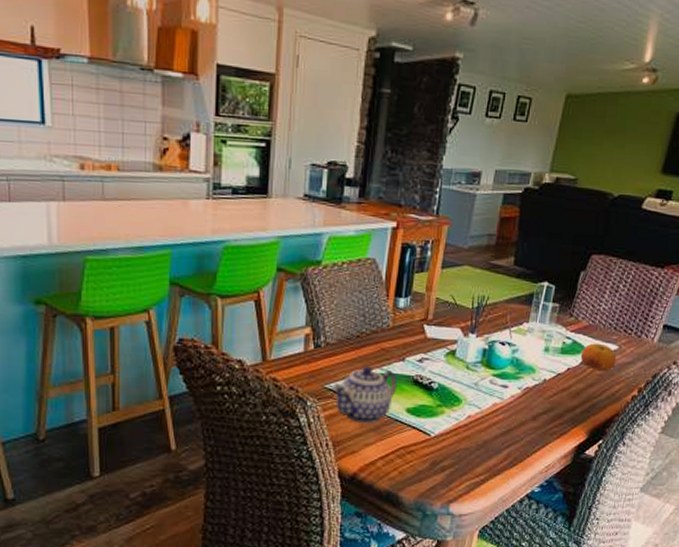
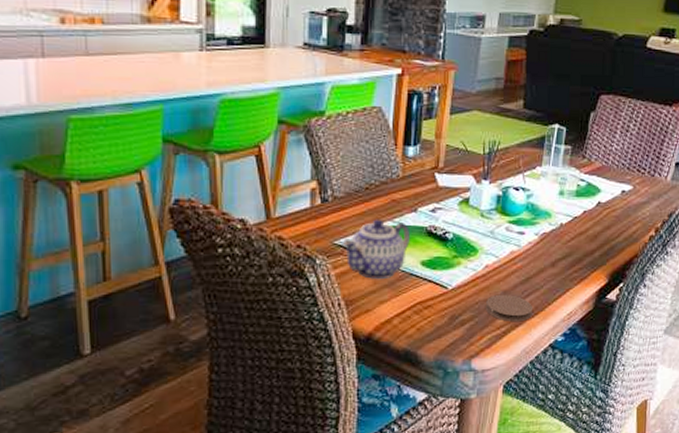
coaster: none [465,444,512,472] -> present [485,294,533,322]
fruit: present [580,343,617,372] -> none [596,184,632,213]

